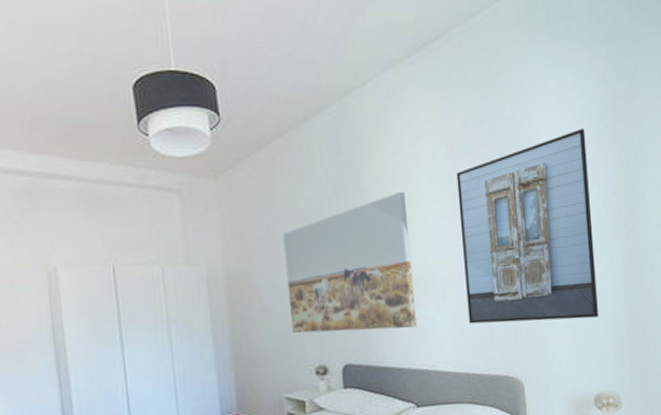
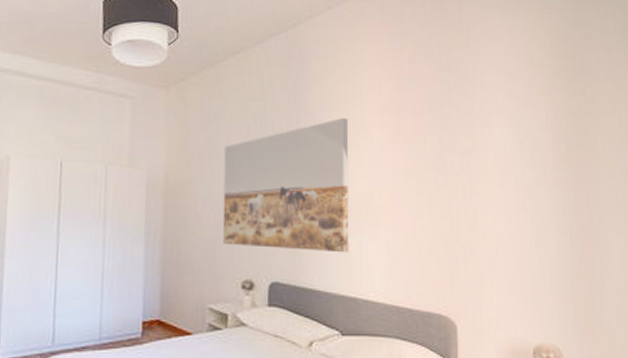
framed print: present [456,128,598,324] -> none [401,73,541,264]

